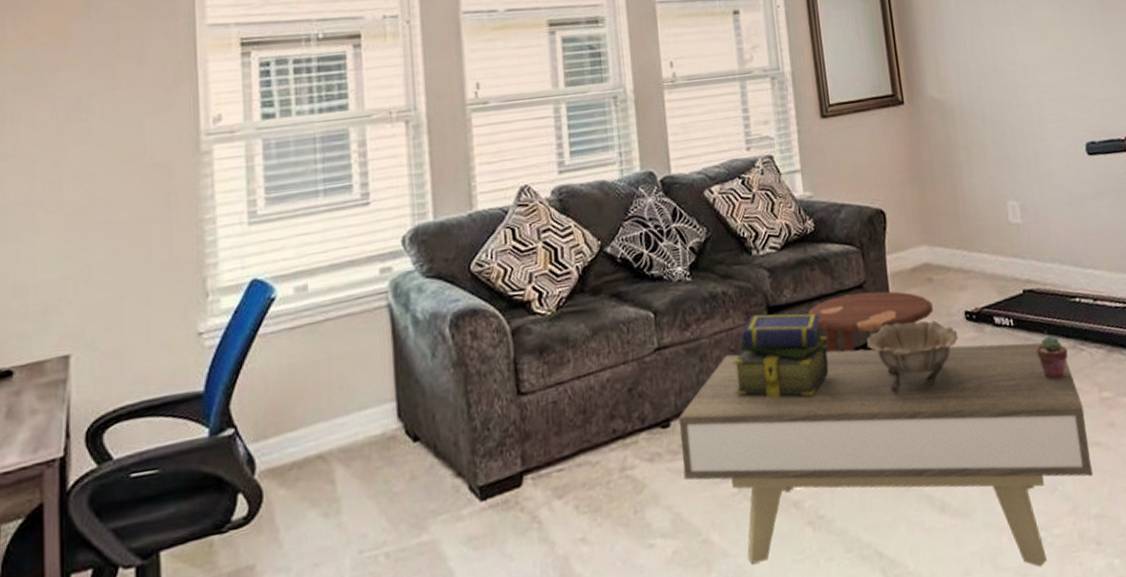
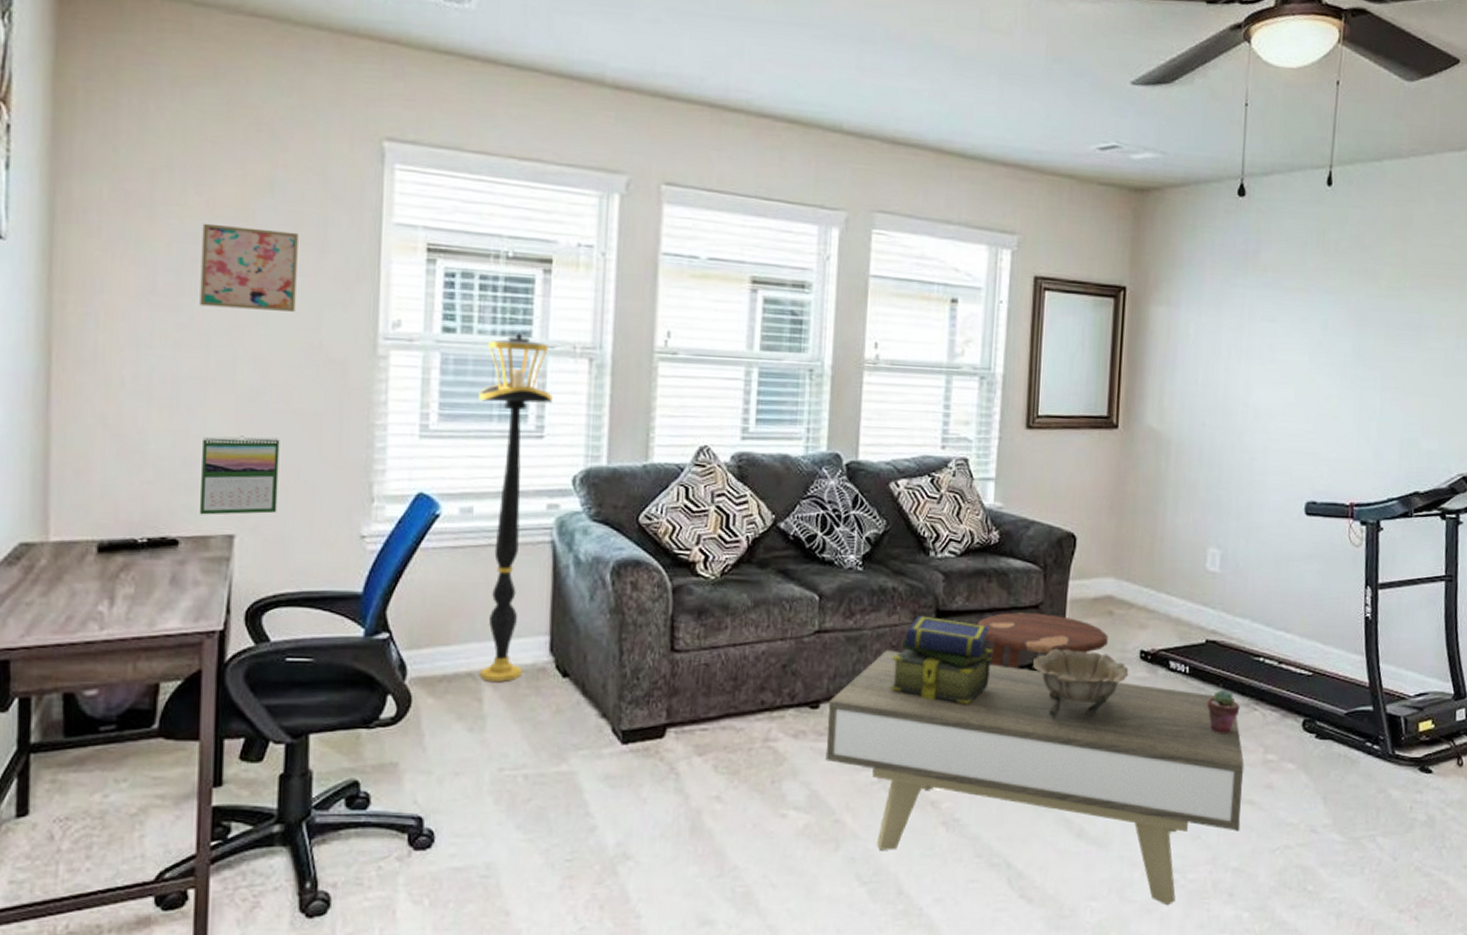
wall art: none [22,48,118,133] -> present [199,223,298,312]
calendar: none [32,248,112,340] -> present [199,436,280,515]
floor lamp: none [303,107,374,461] -> present [478,332,553,681]

